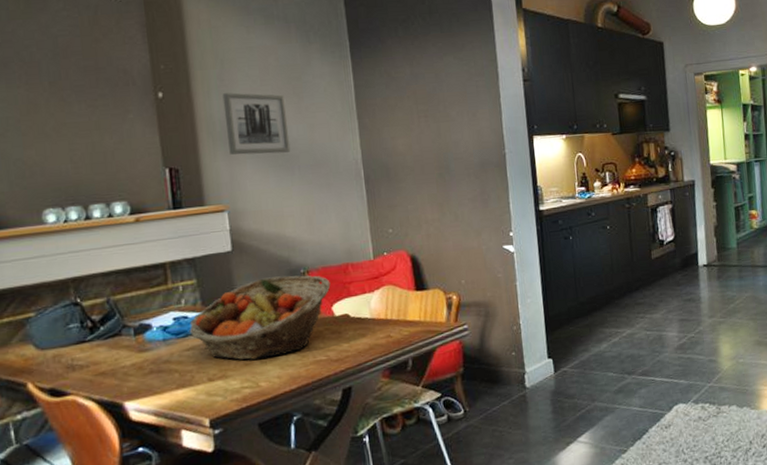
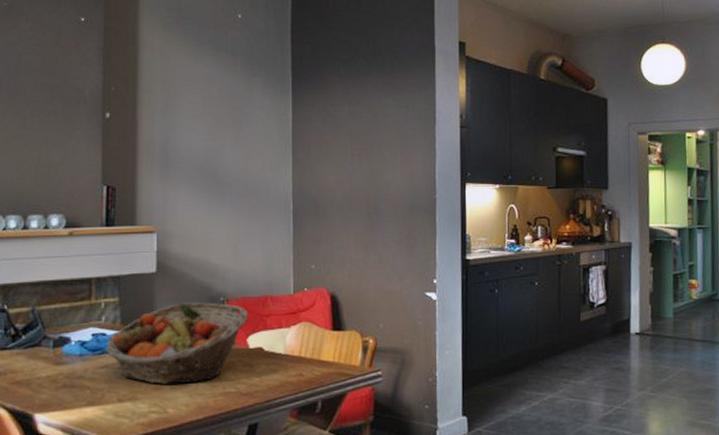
wall art: present [222,92,291,155] -> none [165,118,224,180]

